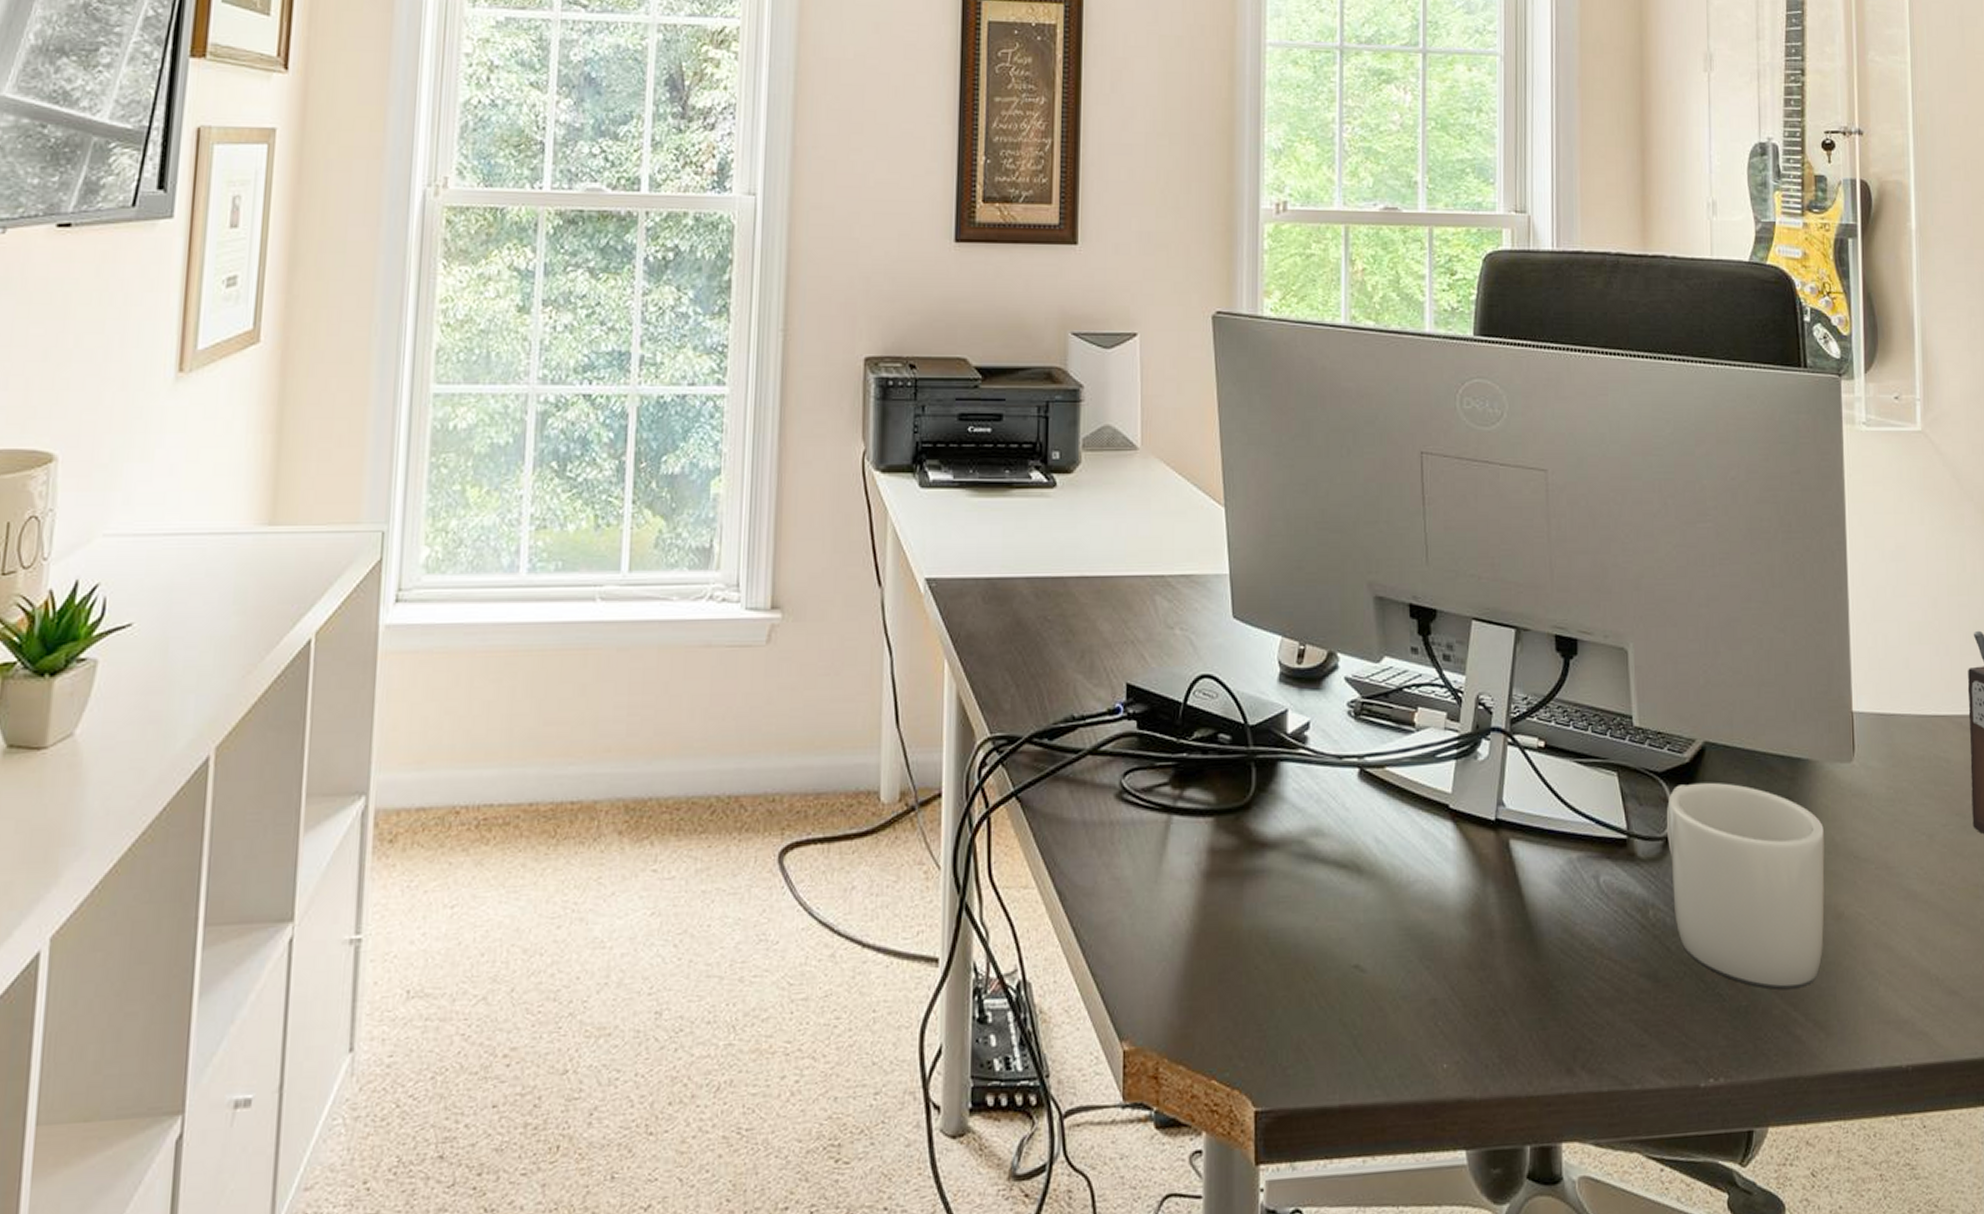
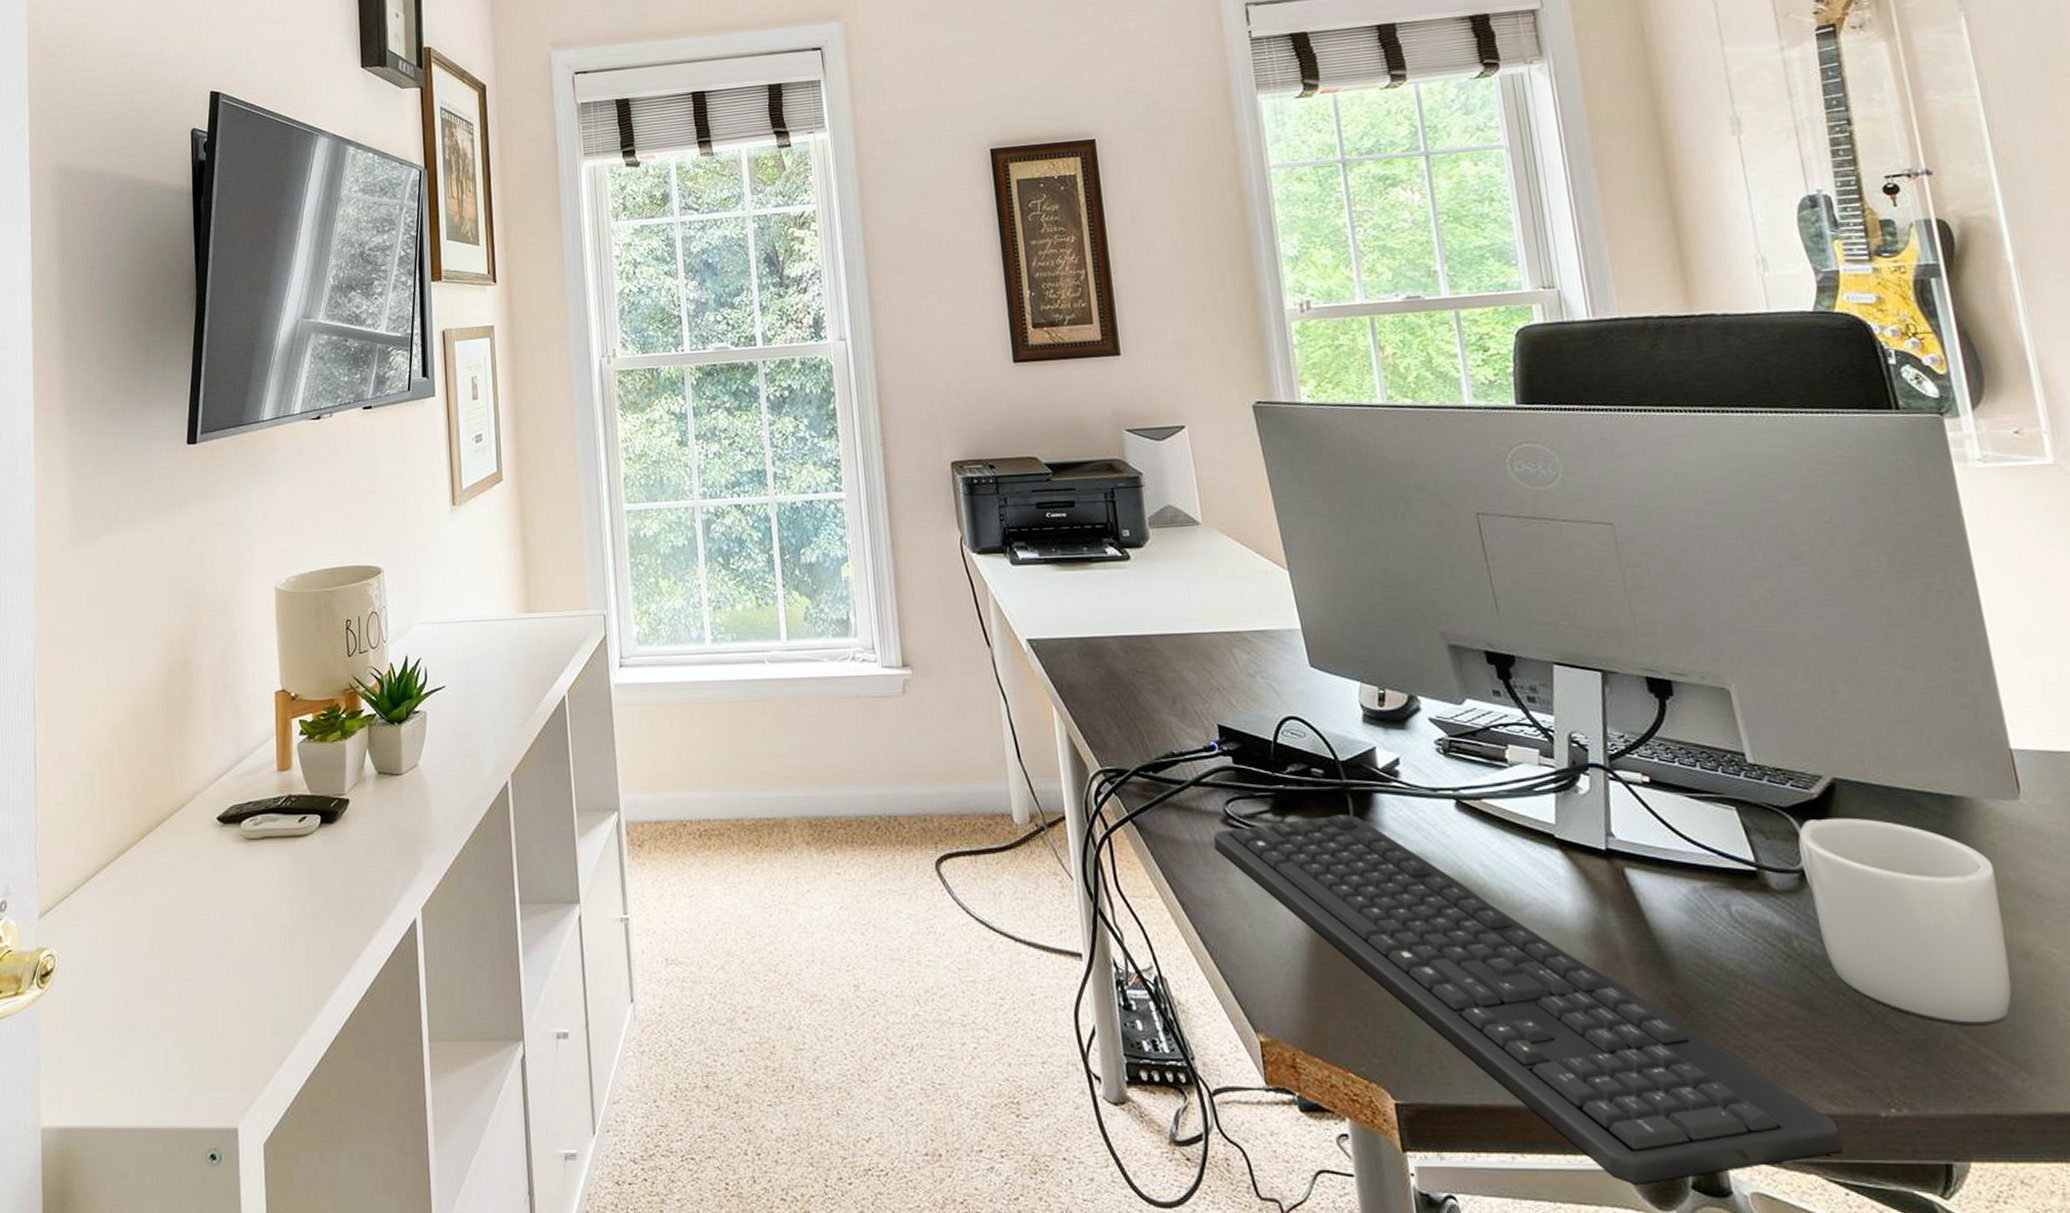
computer keyboard: none [1104,786,1665,1181] -> present [1213,814,1844,1186]

